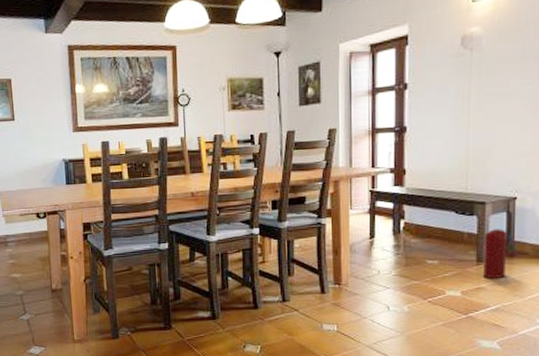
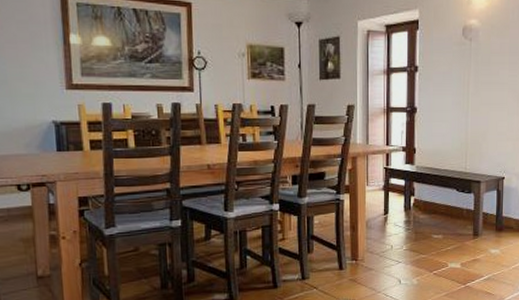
trash can: present [483,229,507,279] -> none [478,205,497,251]

